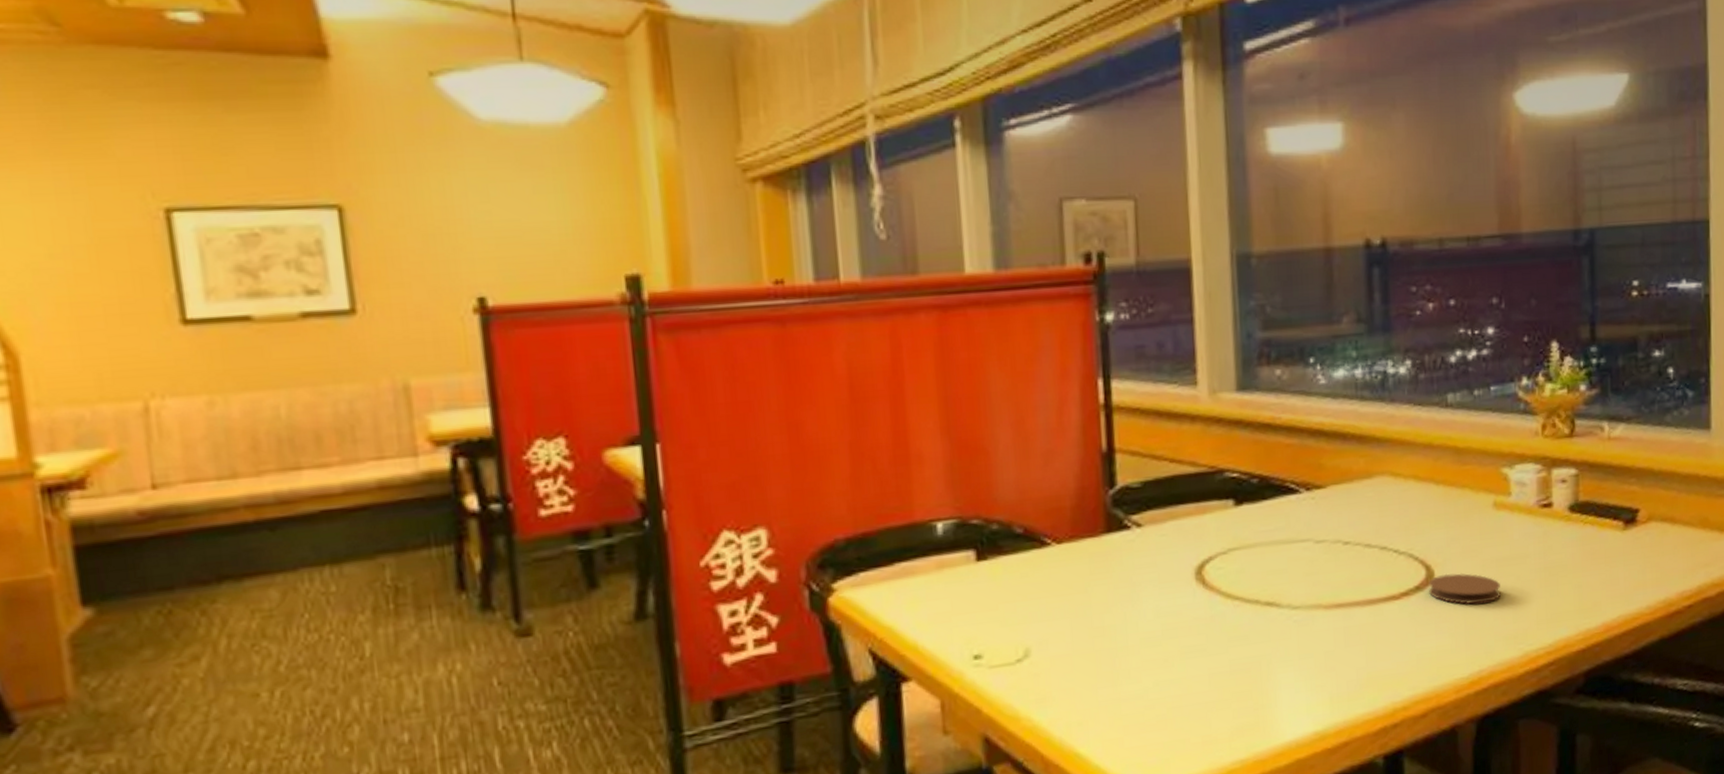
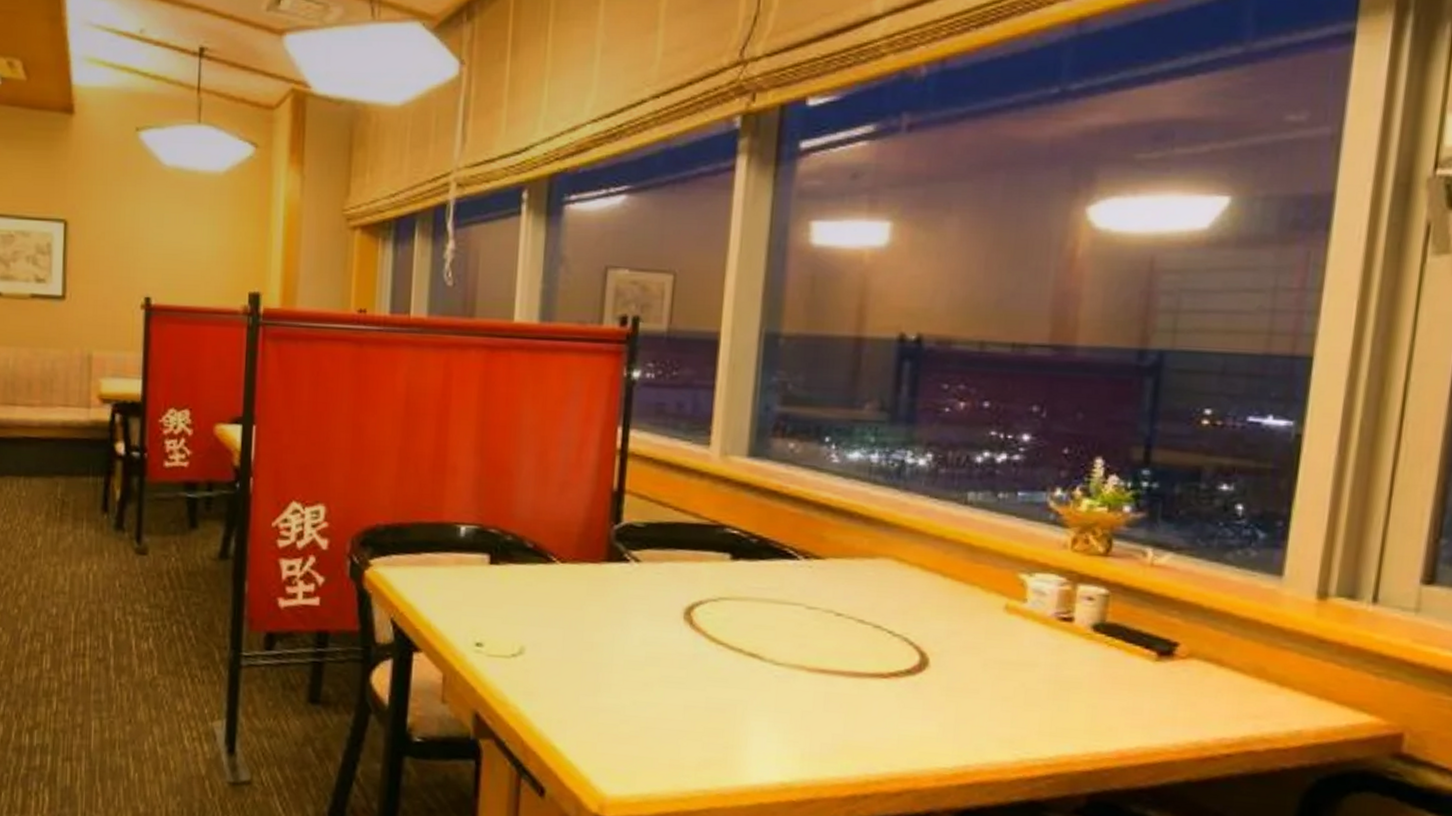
coaster: present [1429,573,1501,605] -> none [920,664,1001,702]

